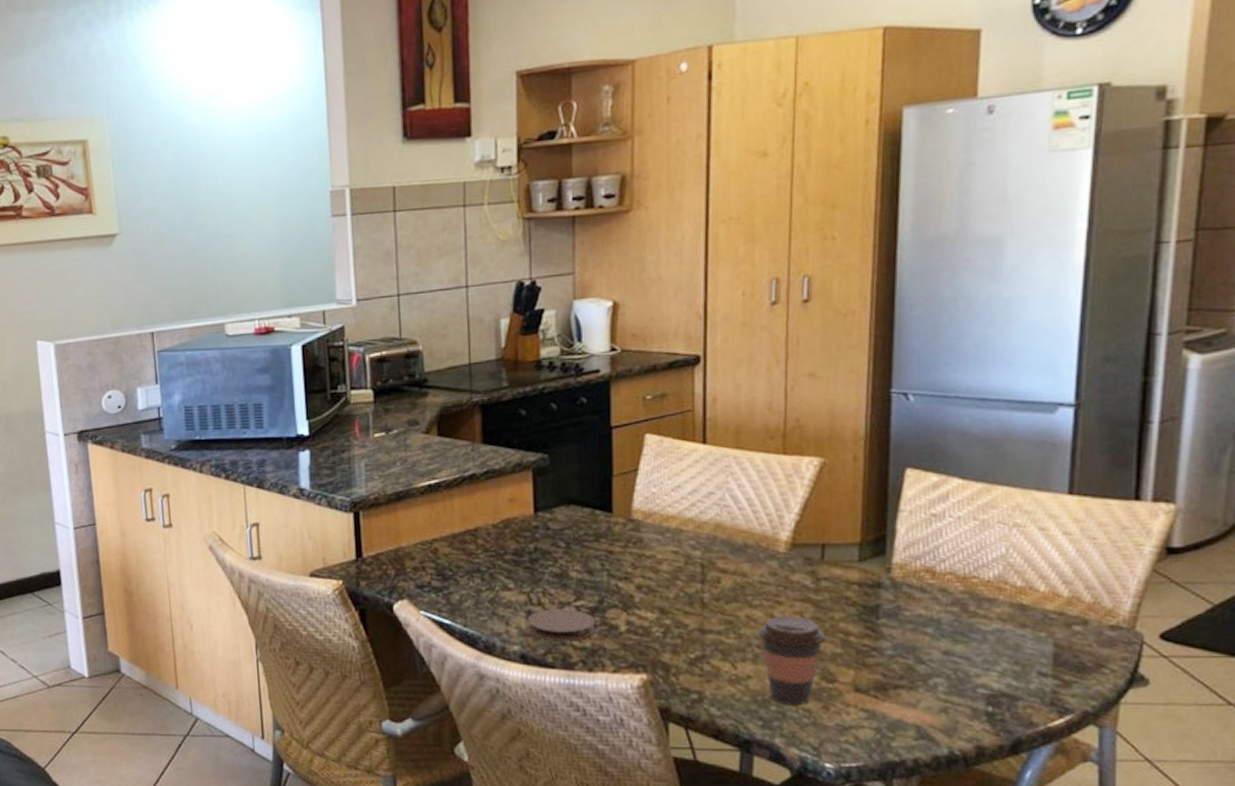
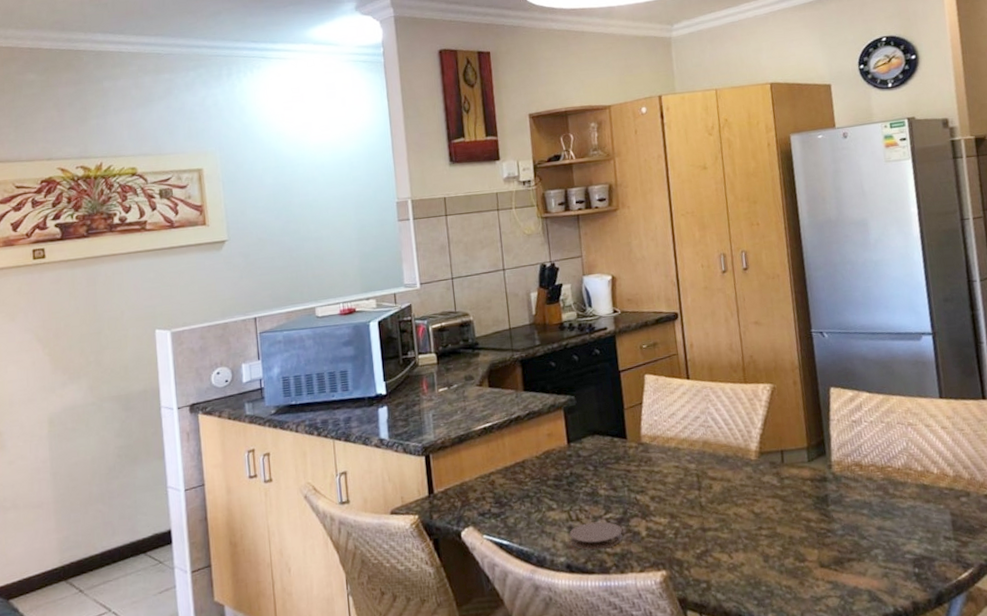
coffee cup: present [757,615,826,706] -> none [744,510,794,585]

